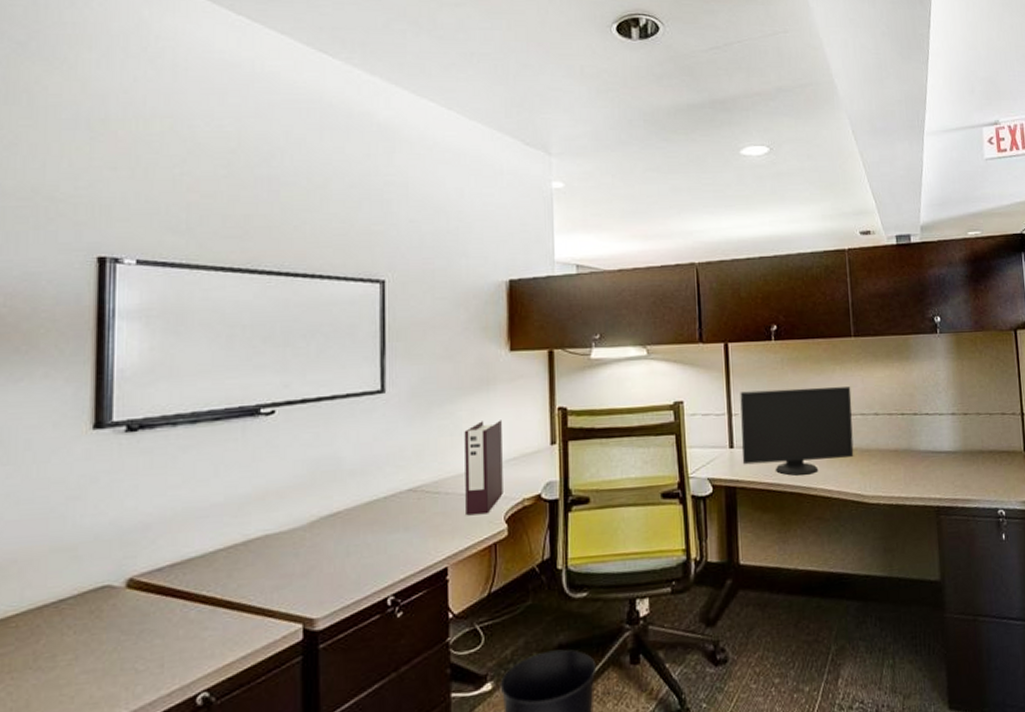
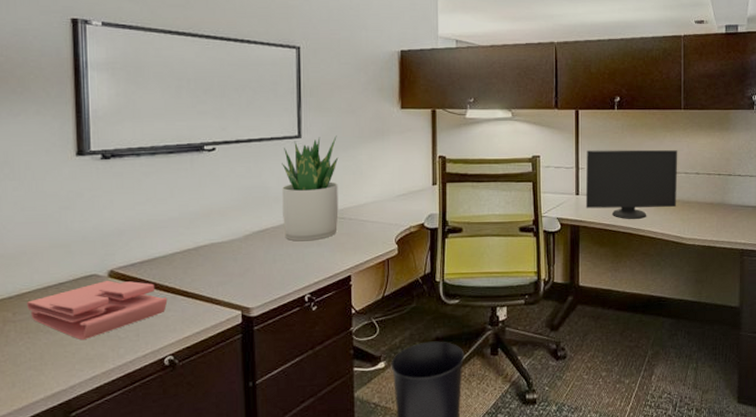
file organizer: none [11,591,205,678] -> present [26,280,168,341]
planter: none [360,388,432,527] -> present [282,135,339,242]
binder: present [464,420,503,516] -> none [364,164,394,237]

